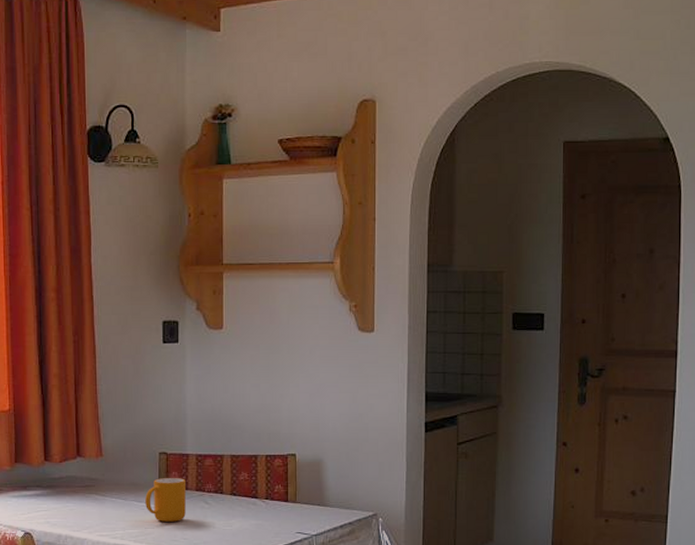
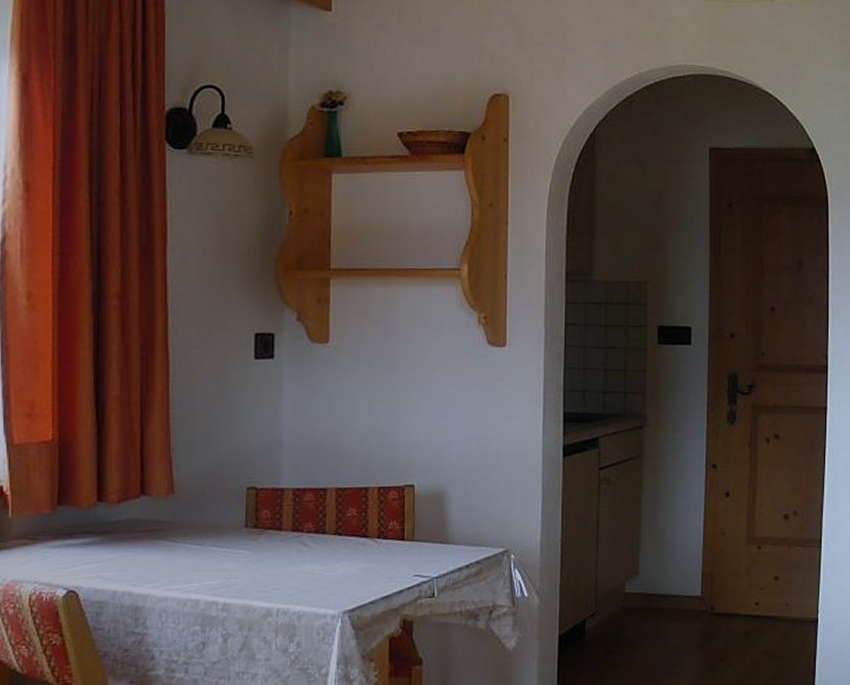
mug: present [145,478,186,522] -> none [228,517,279,570]

